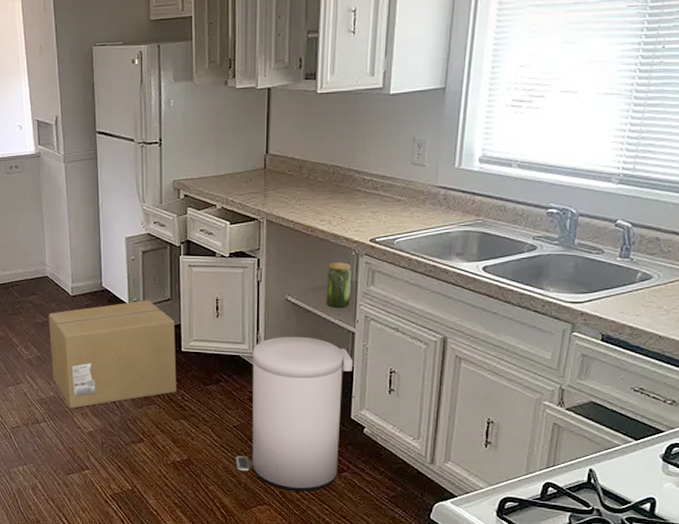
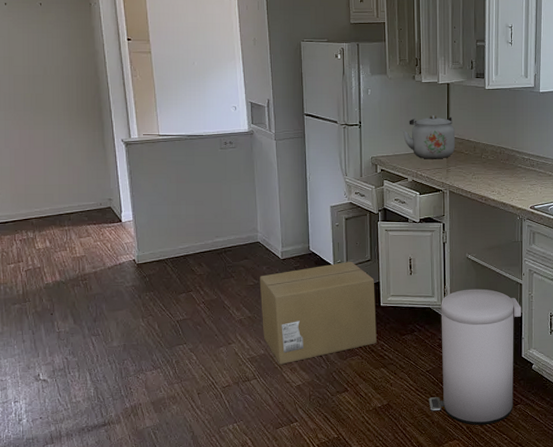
kettle: none [211,127,277,182] -> present [402,114,456,159]
jar: present [326,262,351,308] -> none [498,225,517,264]

